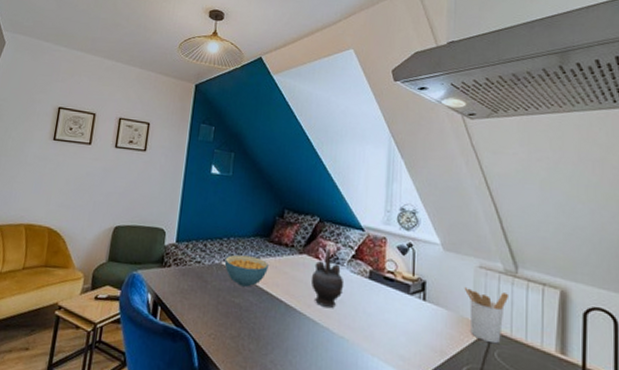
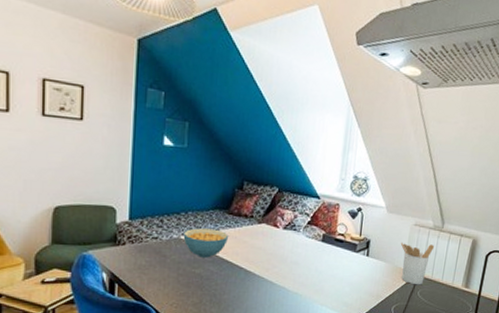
teapot: present [310,248,345,308] -> none [269,216,300,269]

